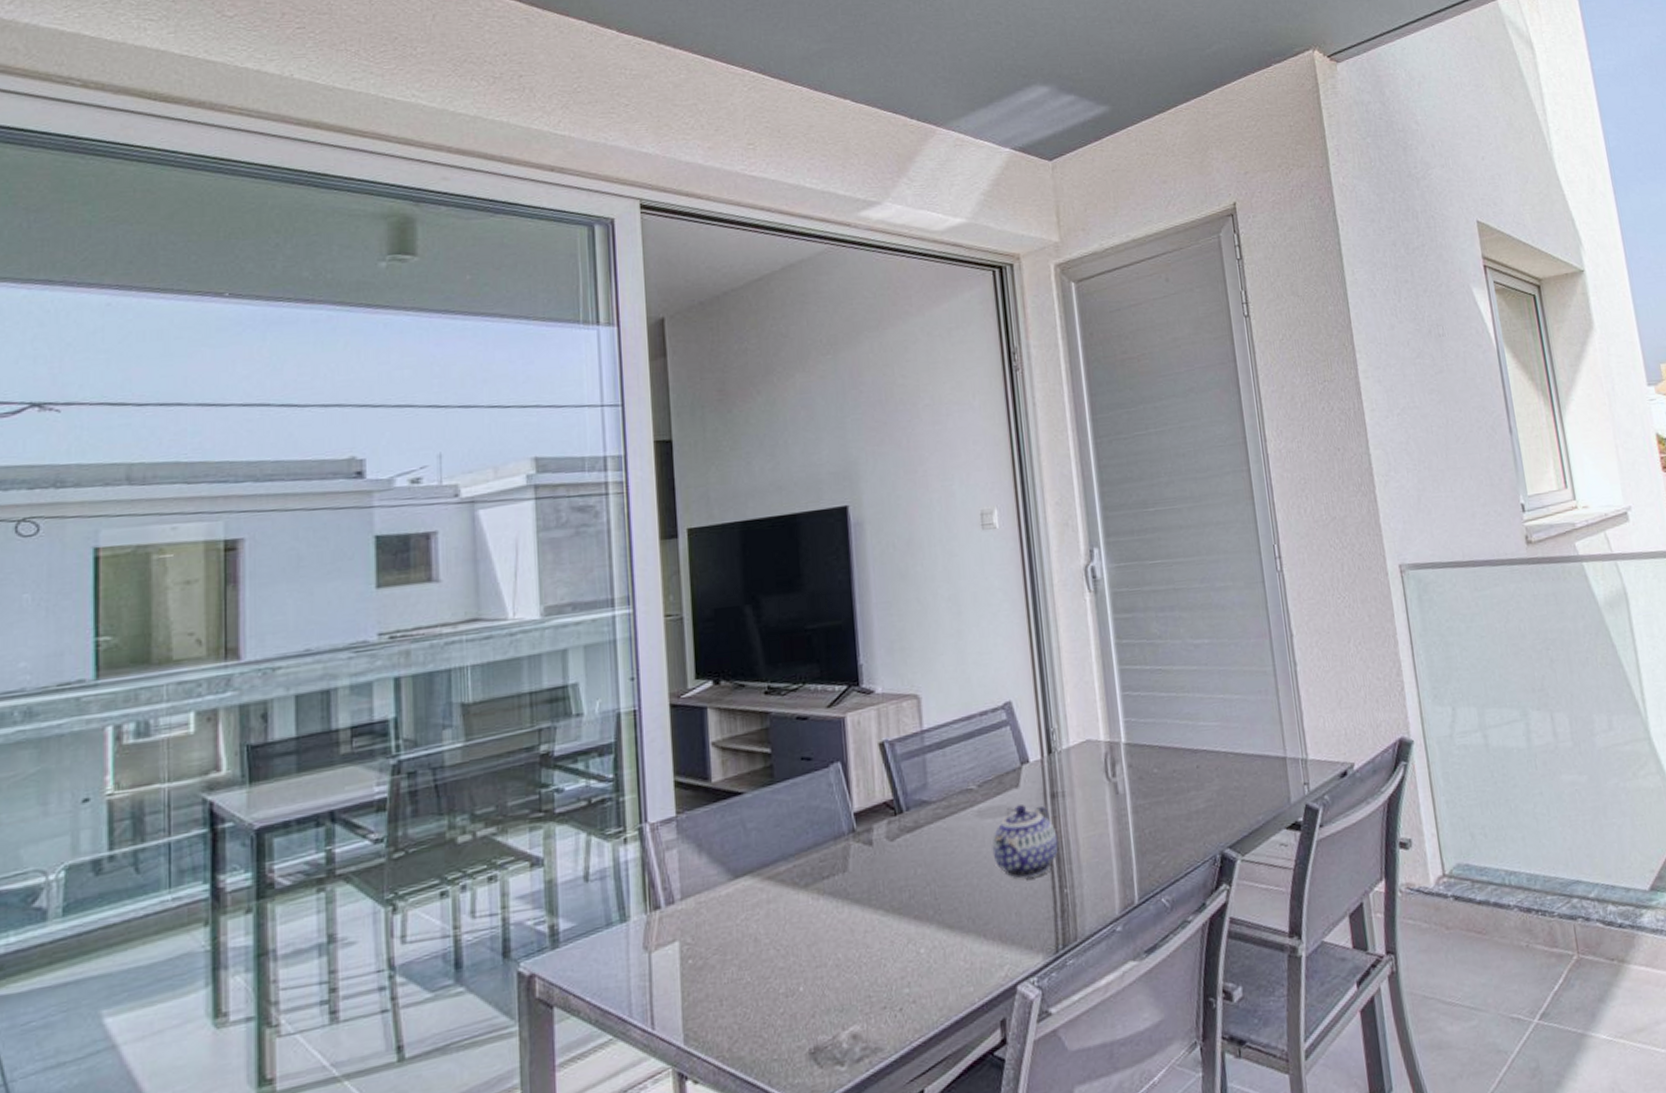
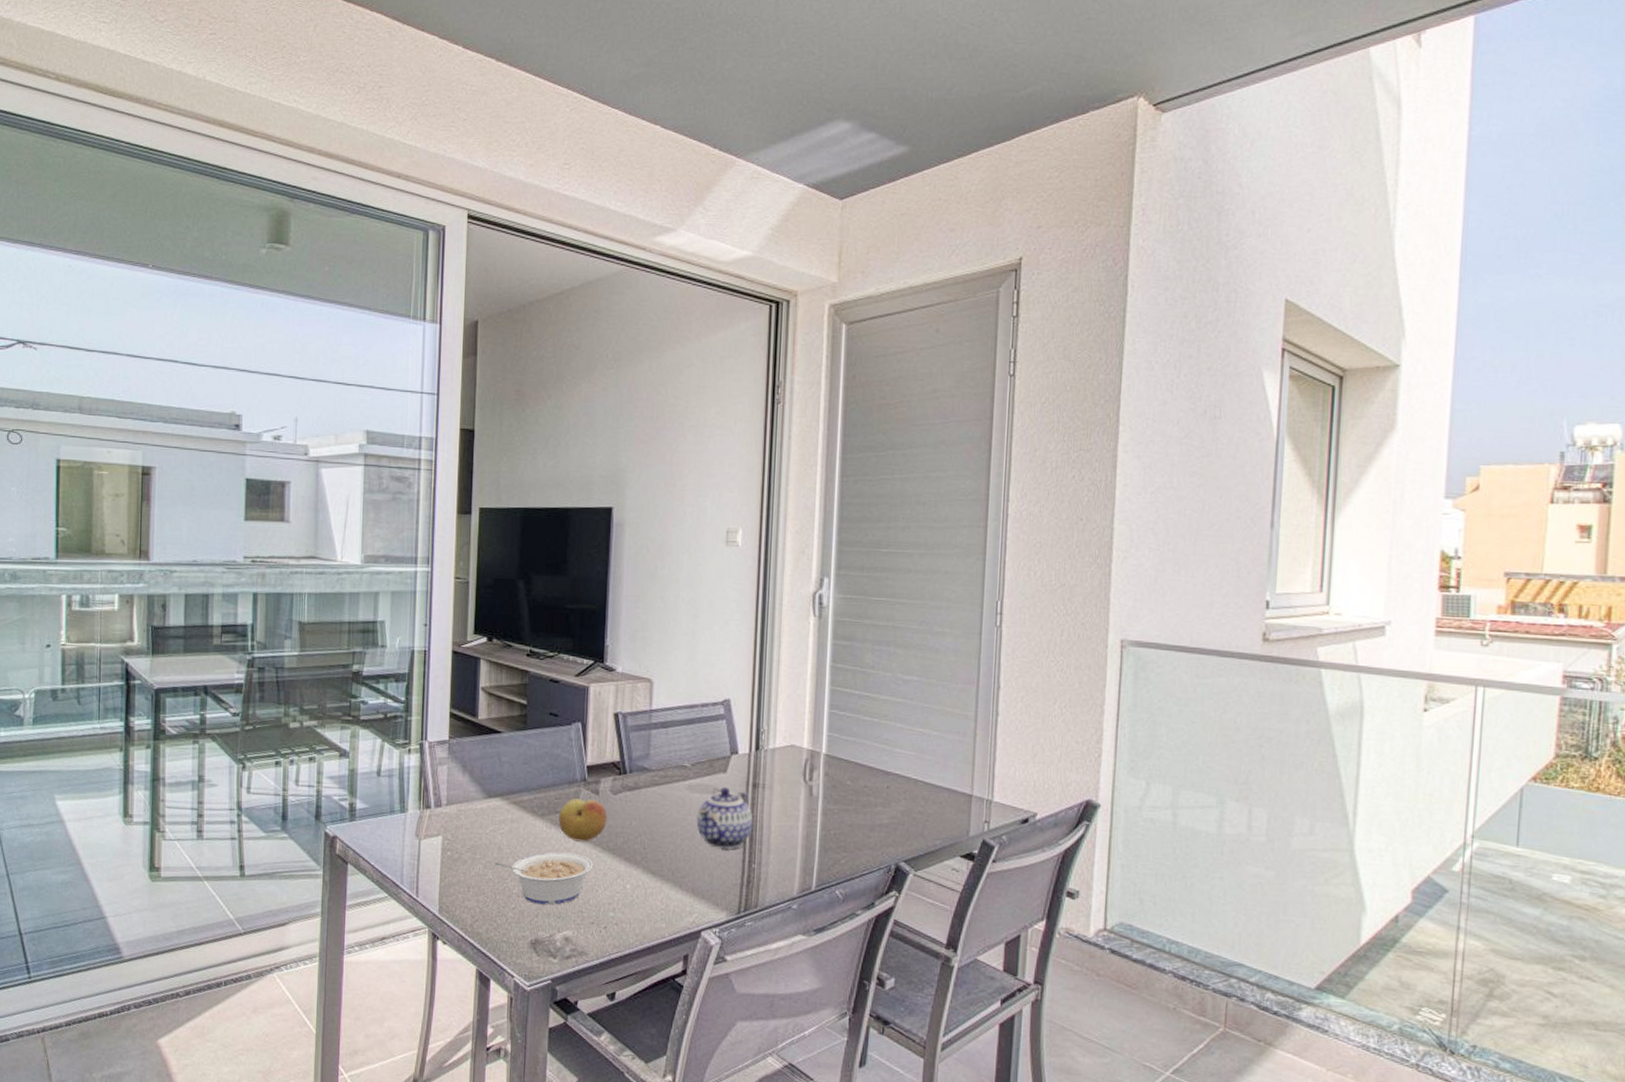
legume: none [751,924,877,1002] -> present [494,852,594,906]
fruit: none [826,852,887,910] -> present [558,798,607,842]

